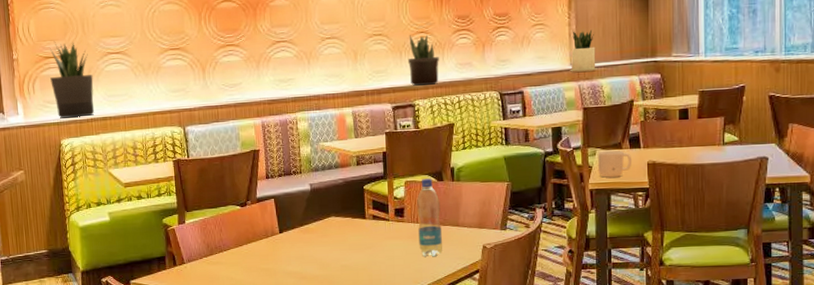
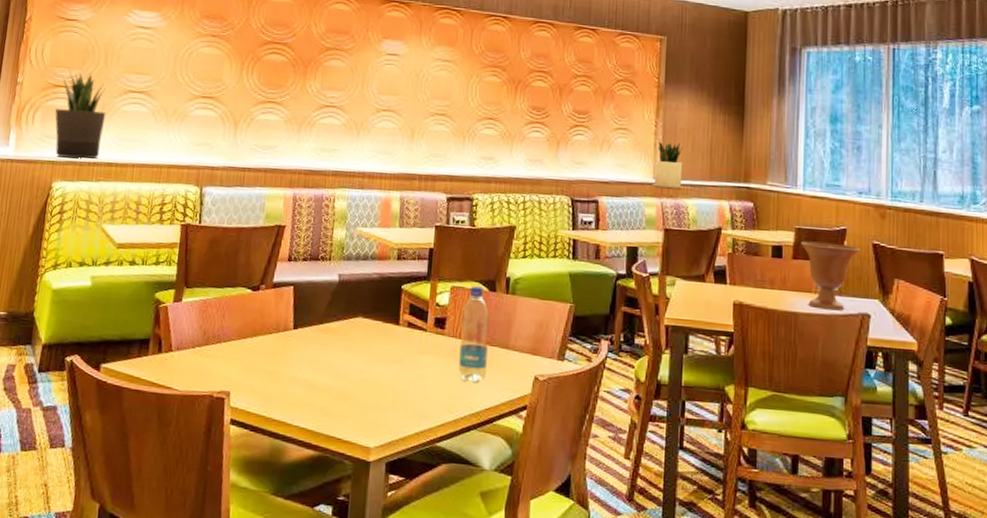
planter: present [407,35,439,86] -> none [470,120,507,179]
mug: present [598,150,632,178] -> none [677,281,717,315]
vase: none [704,99,758,159] -> present [800,241,861,311]

